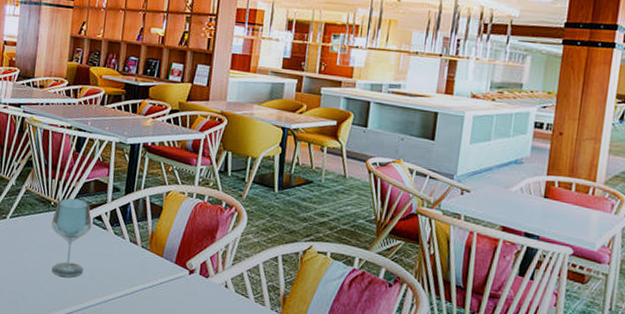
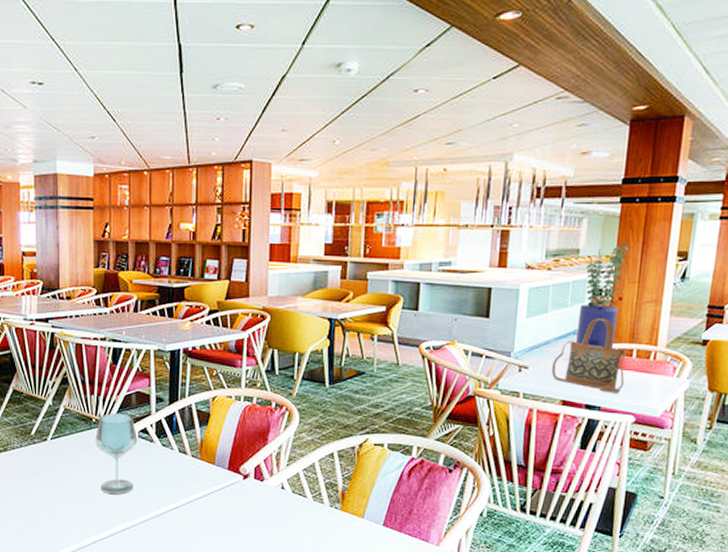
handbag: none [493,150,566,225] -> present [552,318,627,394]
vase: none [516,79,571,180] -> present [575,240,630,348]

